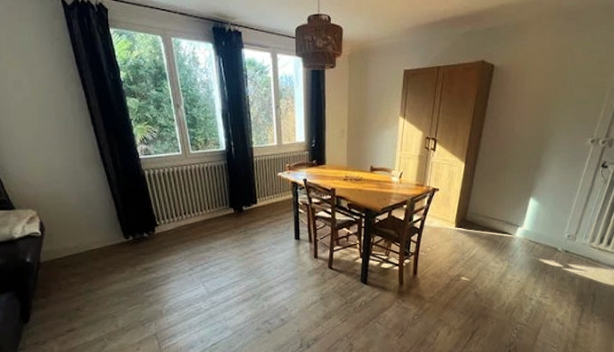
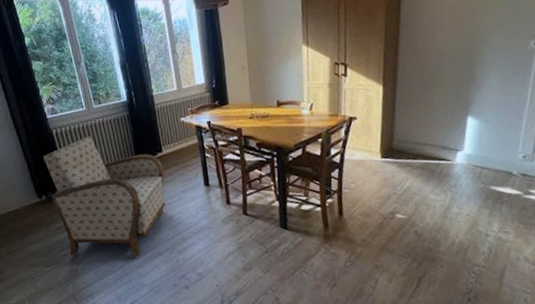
armchair: none [132,181,257,301] -> present [42,136,165,257]

